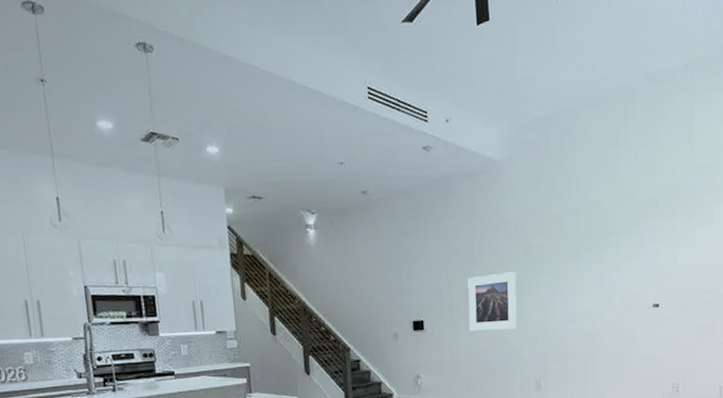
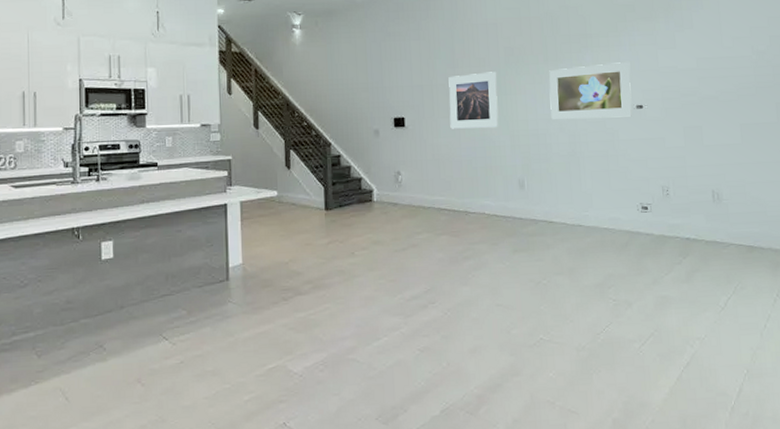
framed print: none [568,260,649,320] -> present [549,62,632,120]

